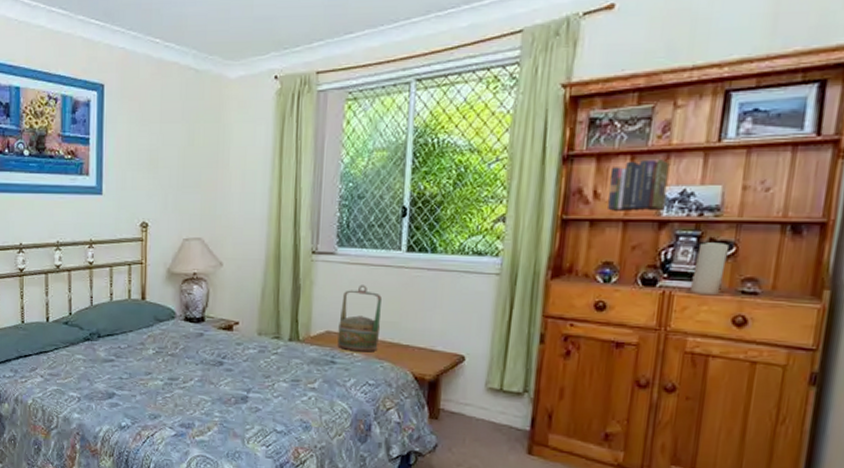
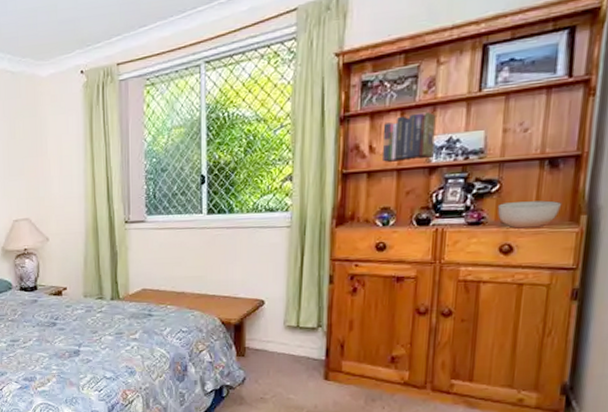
decorative basket: present [337,284,382,351] -> none [153,246,189,304]
candle: present [685,242,730,296] -> none [456,181,494,230]
bowl: none [732,268,804,301] -> present [497,200,563,230]

